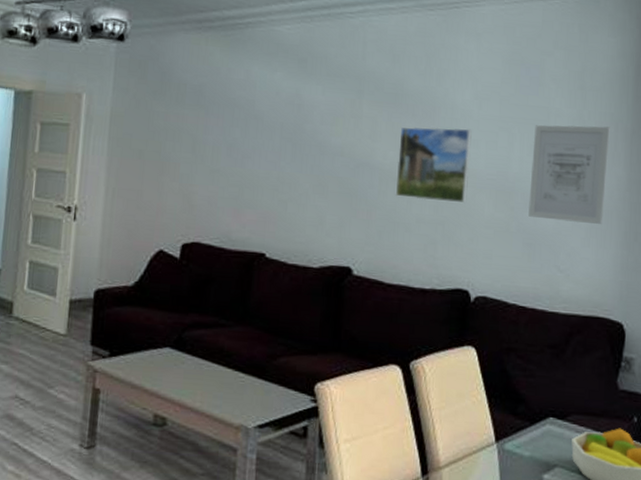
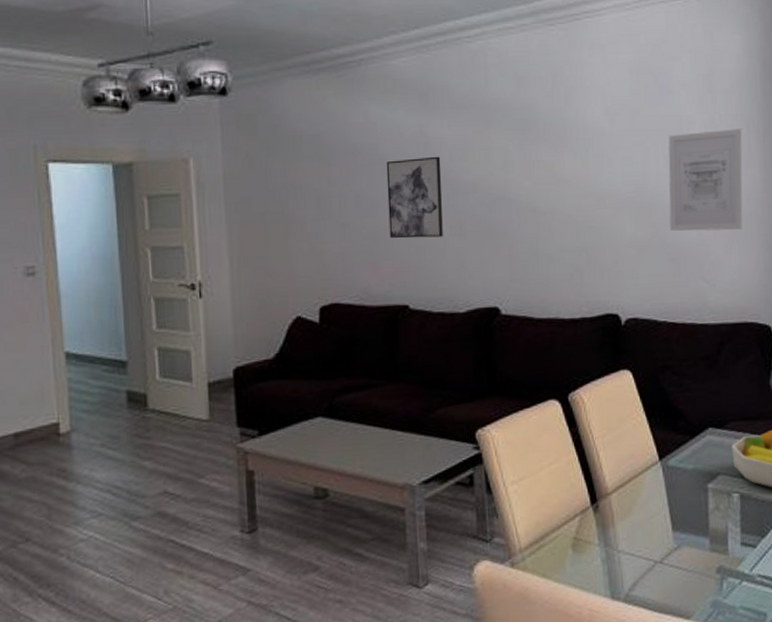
wall art: none [255,117,312,194] -> present [386,156,443,239]
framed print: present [395,126,472,204] -> none [533,147,608,228]

